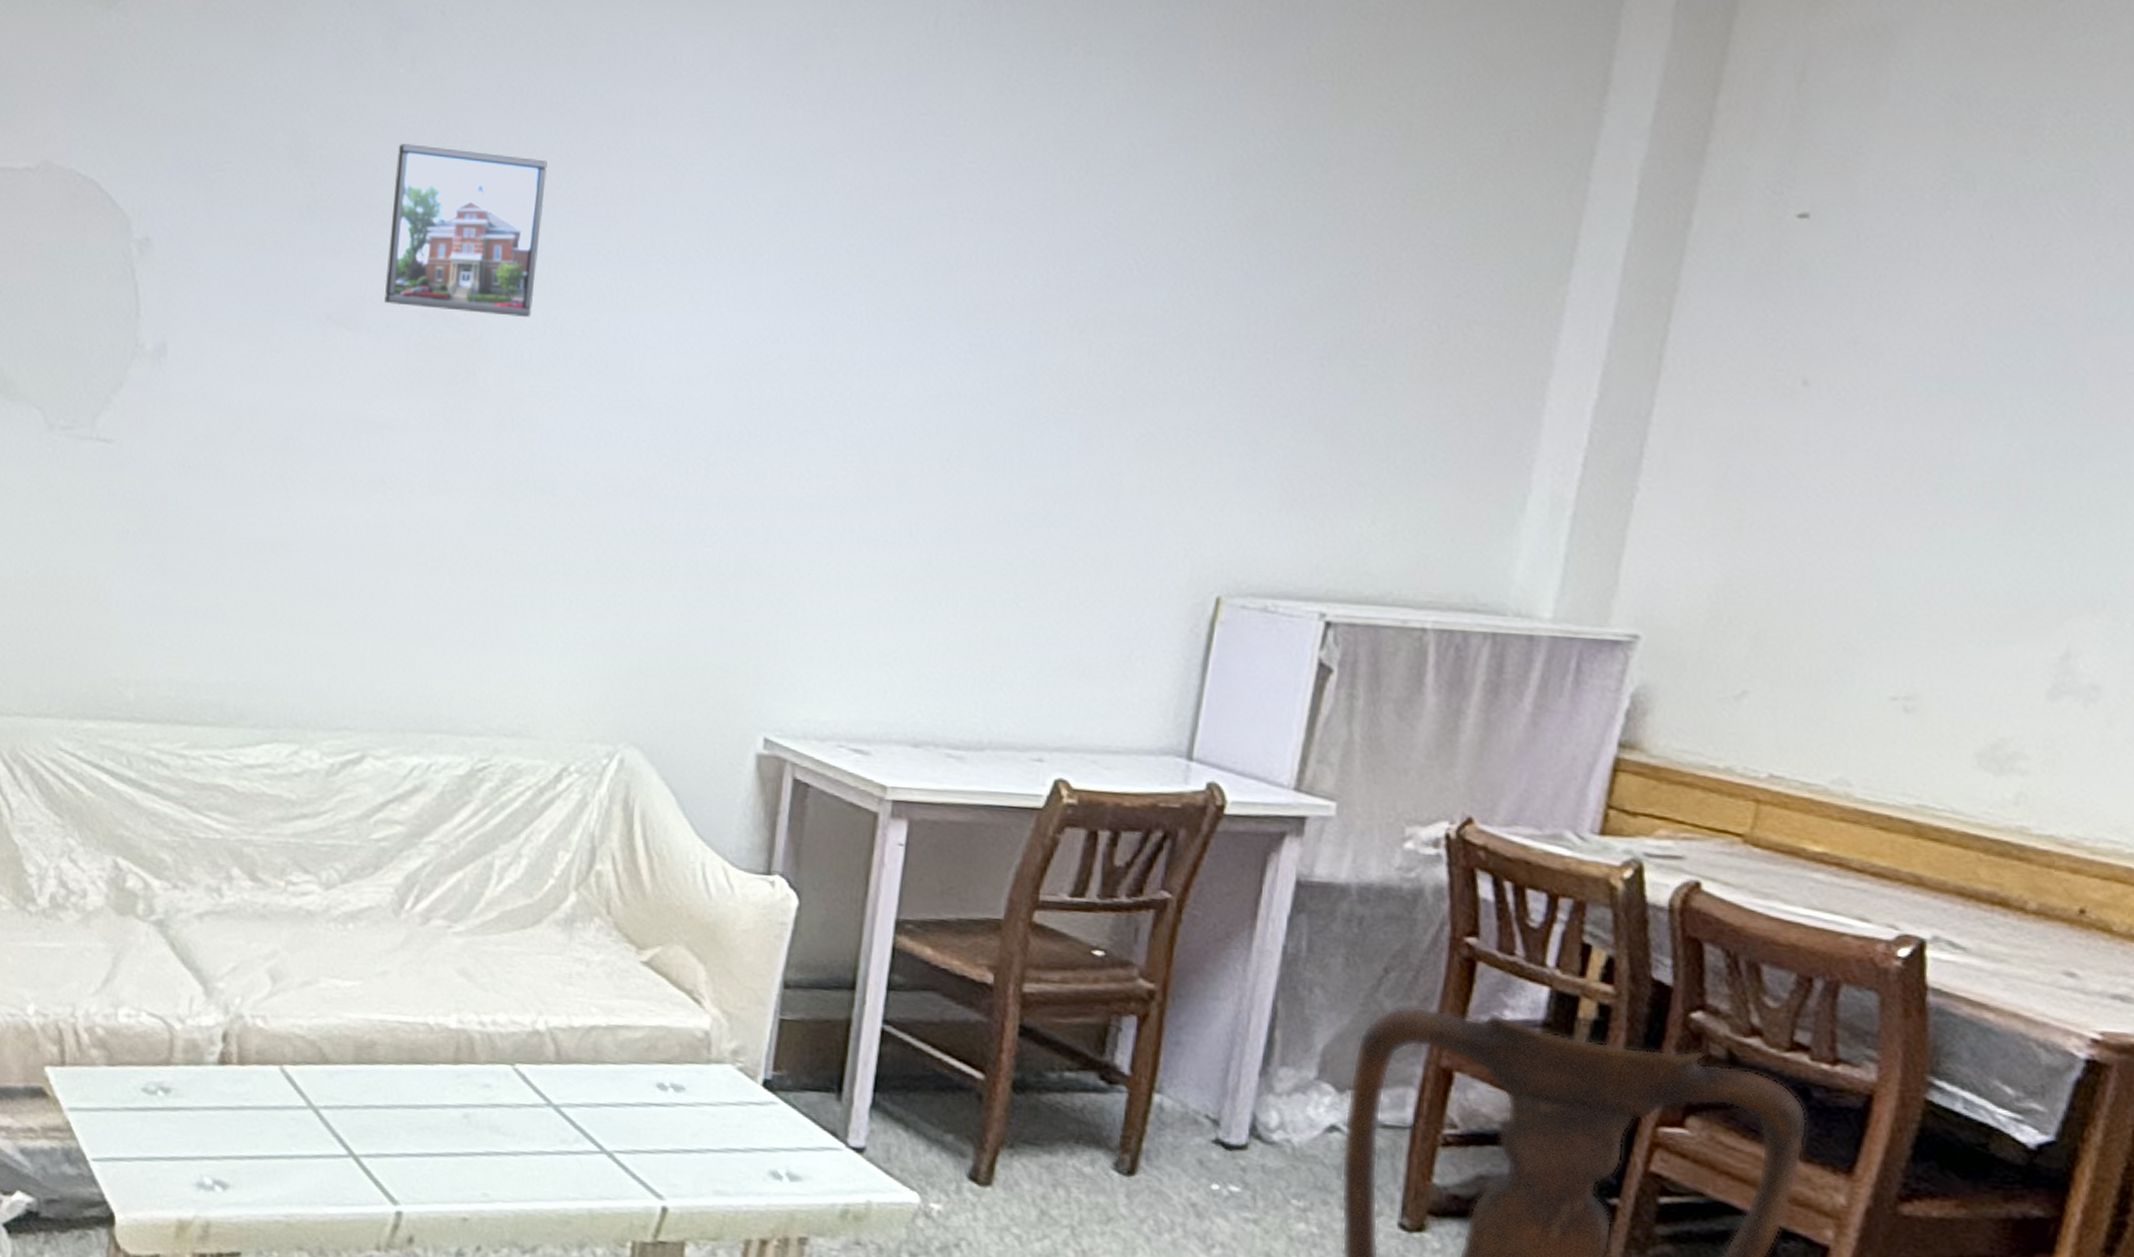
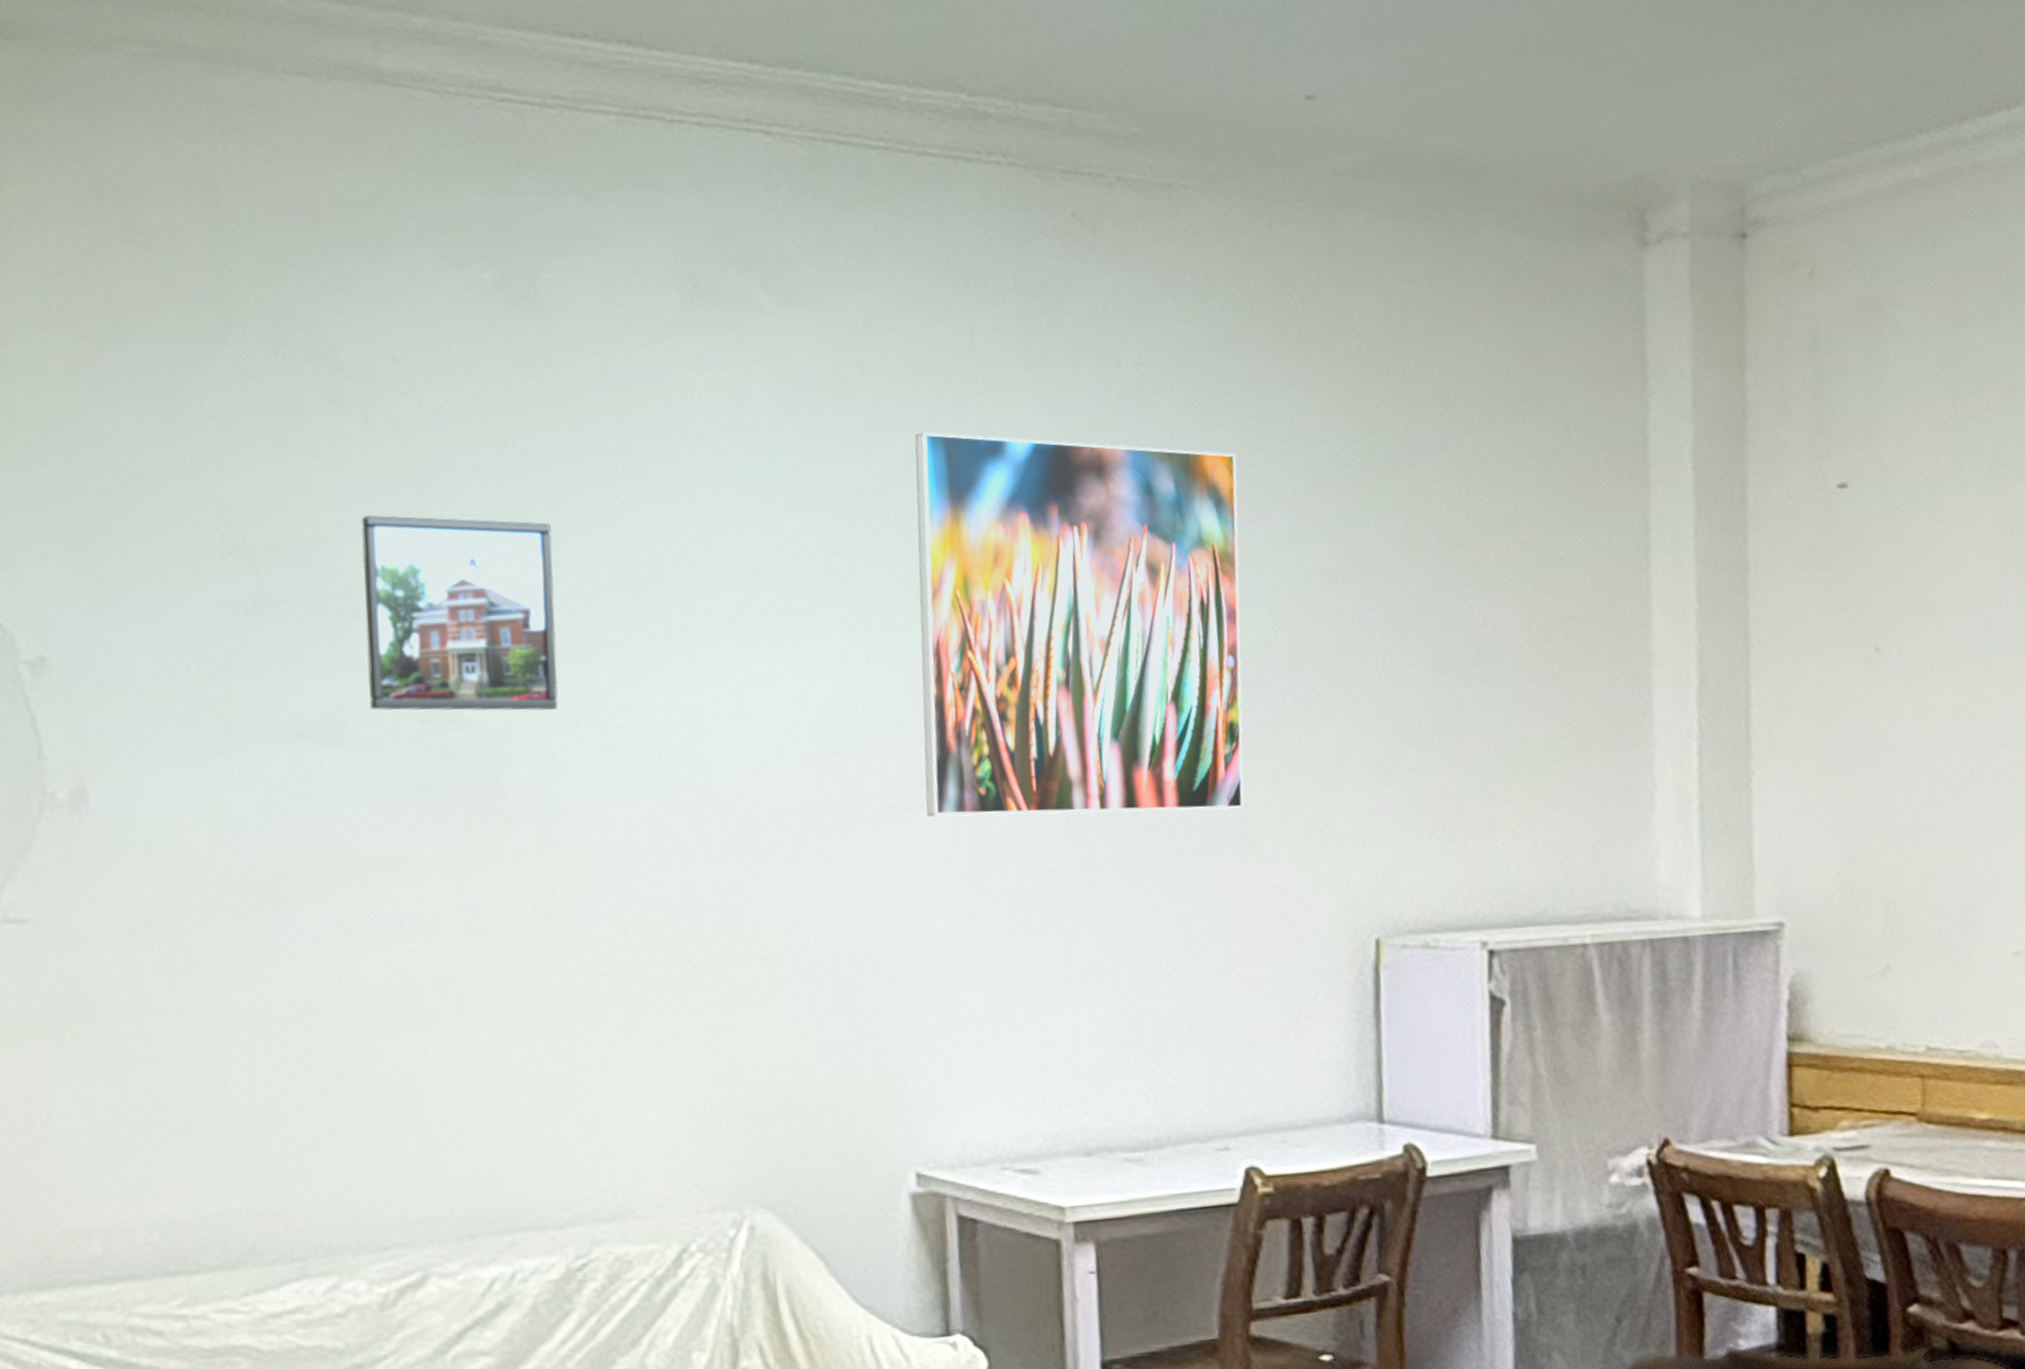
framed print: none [823,103,1167,465] -> present [915,432,1244,817]

